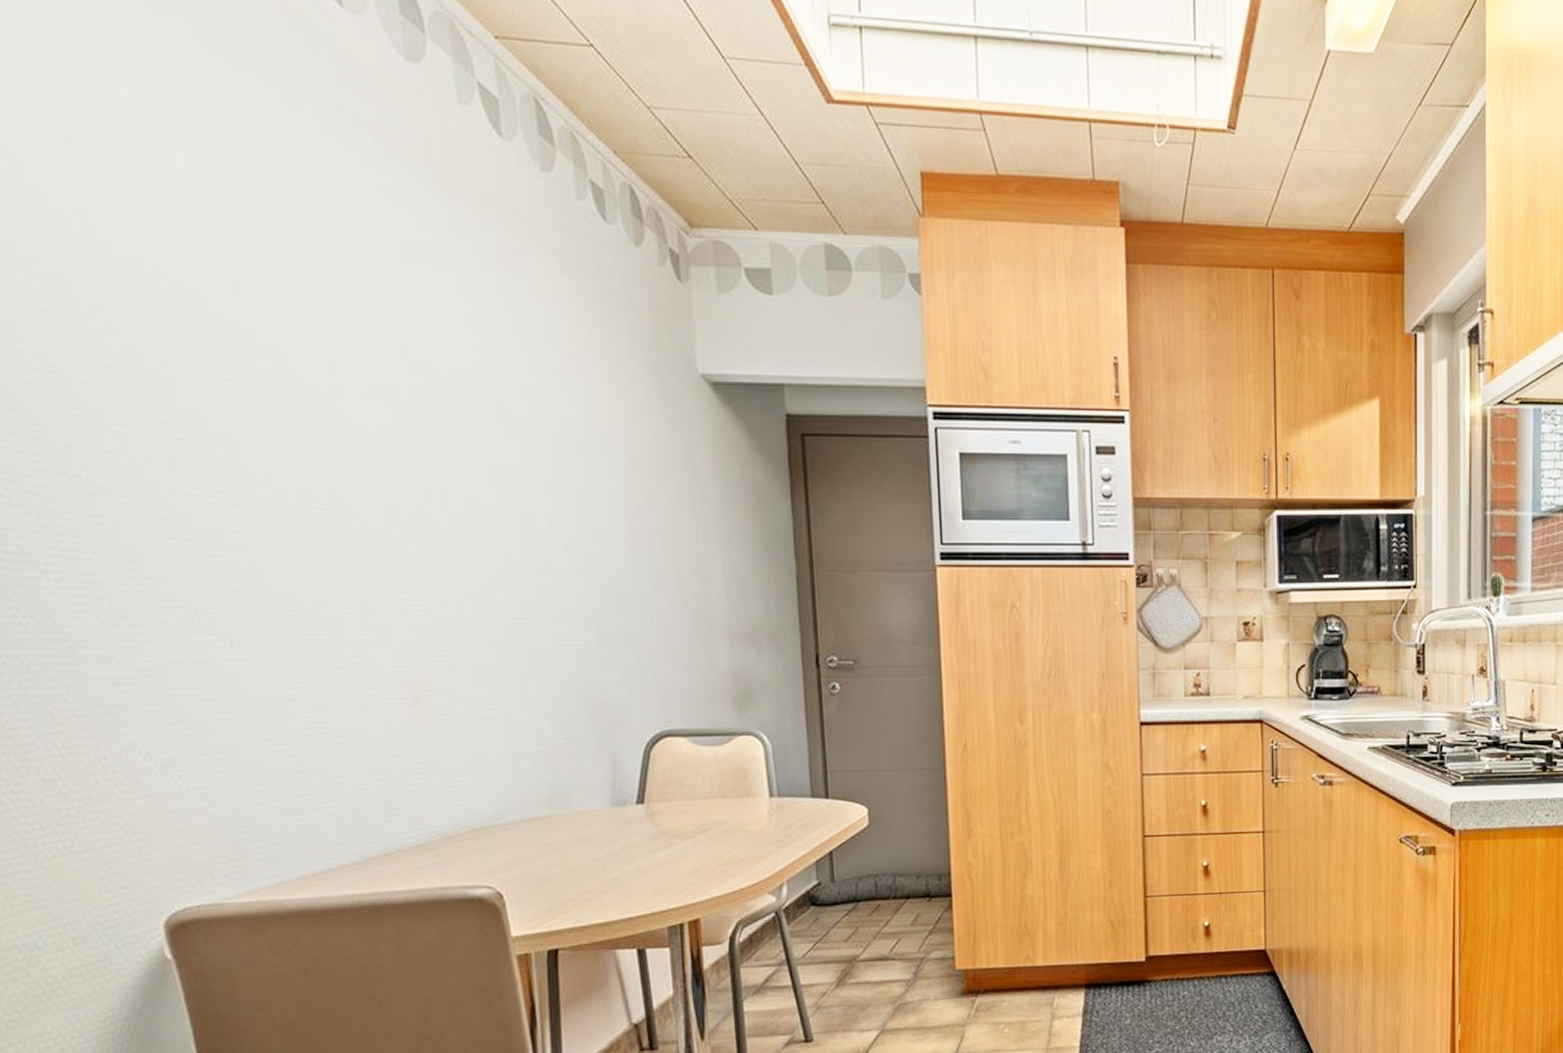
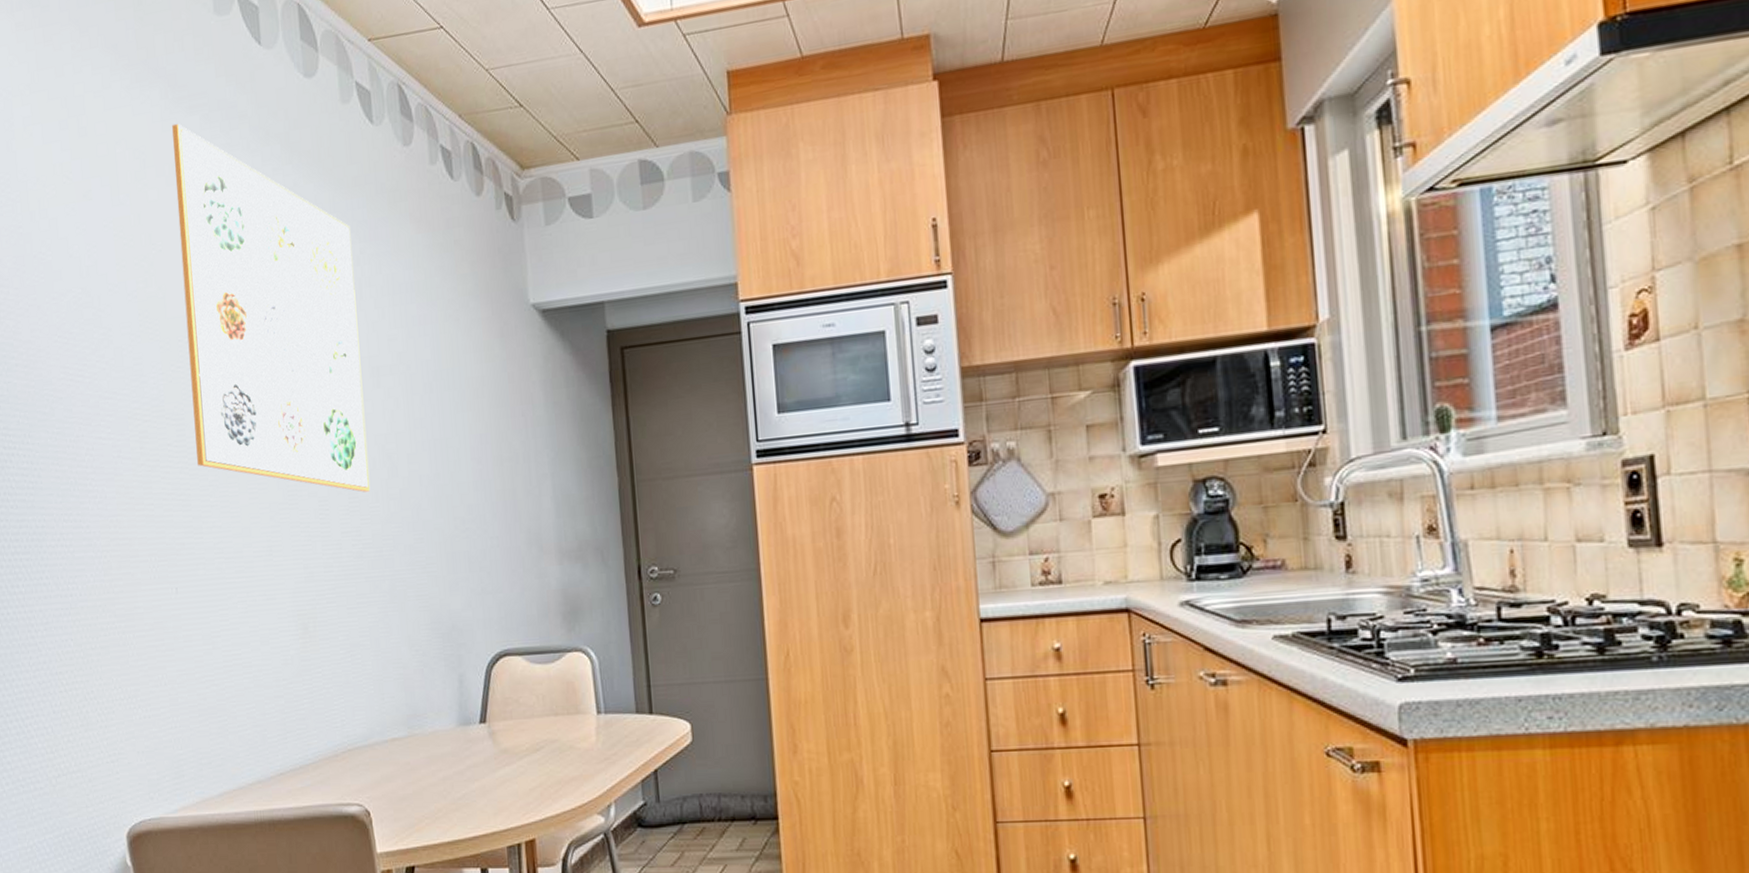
wall art: none [208,75,501,553] -> present [172,123,371,492]

